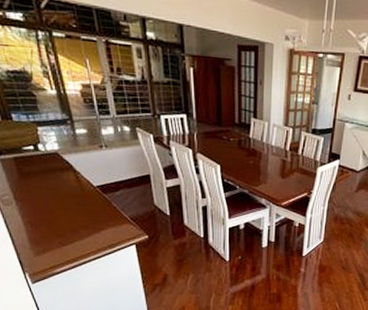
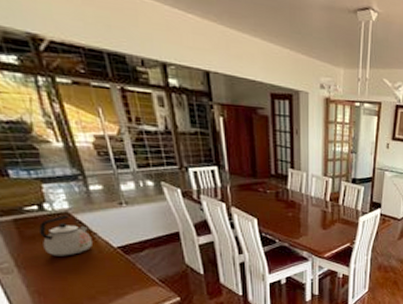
kettle: none [34,155,76,192] -> present [39,215,92,256]

